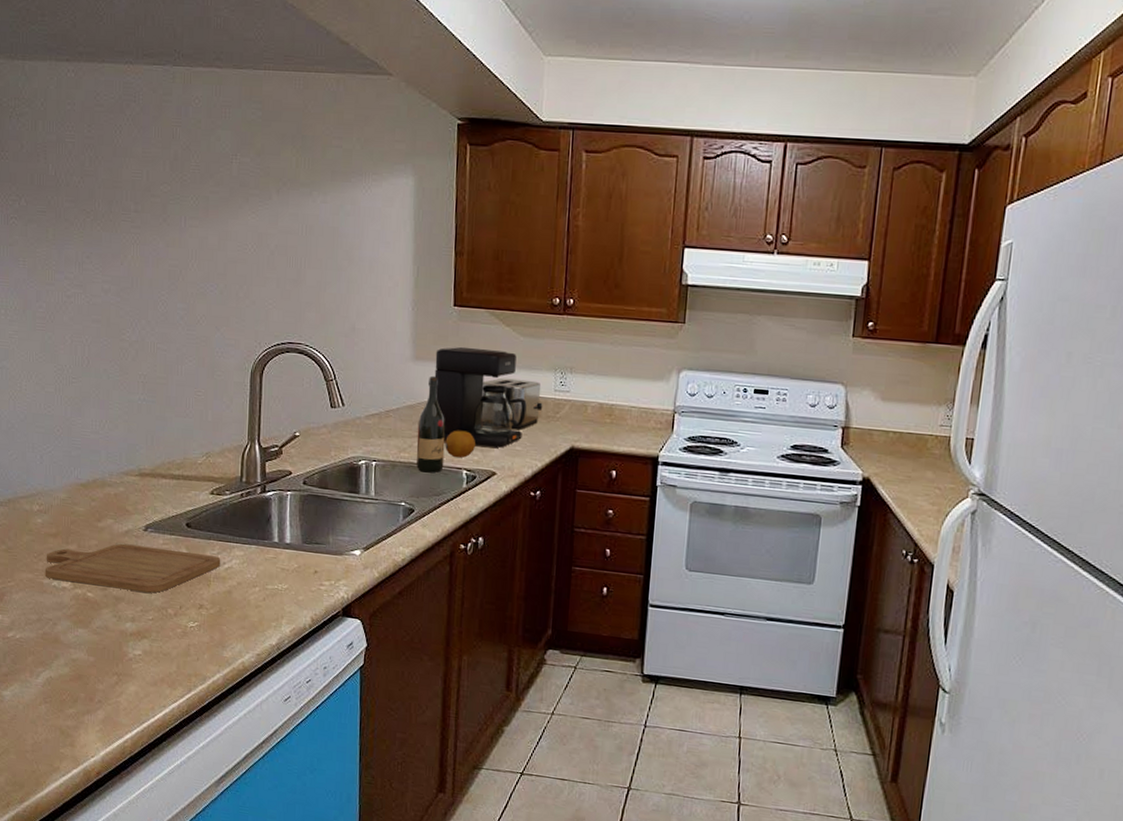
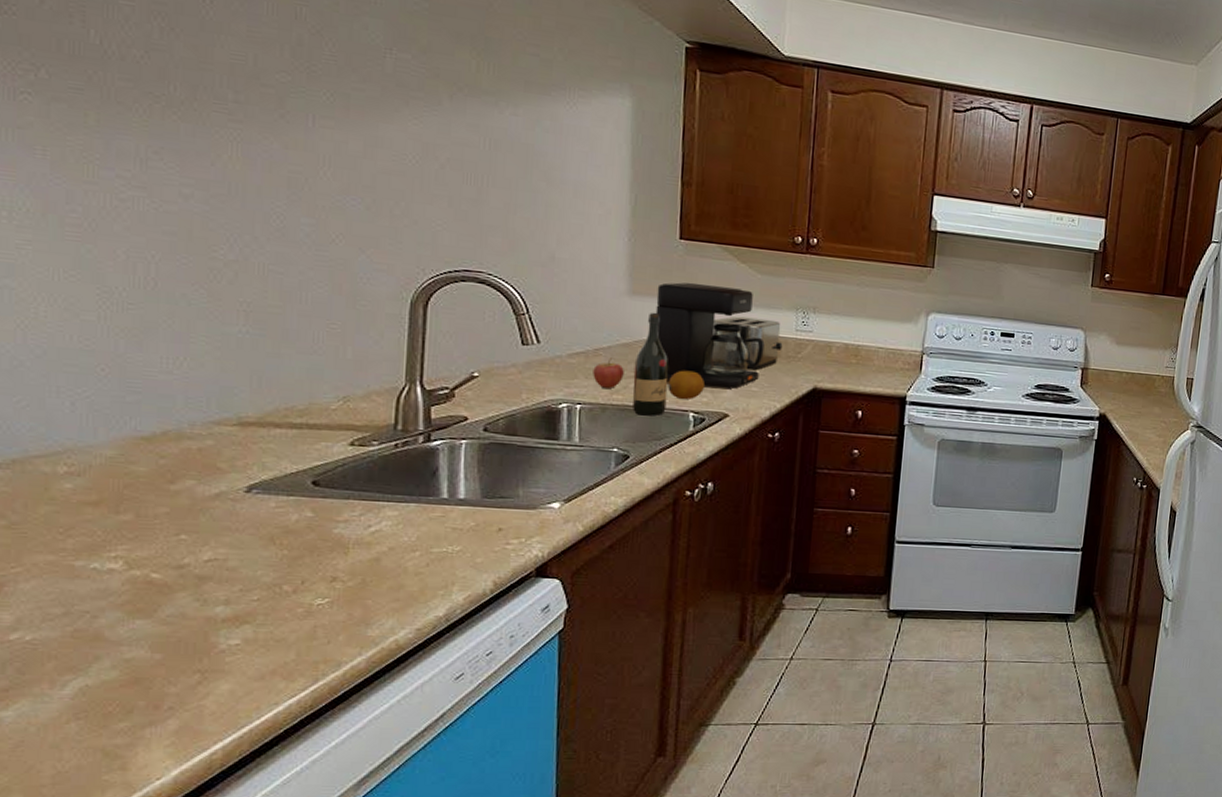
chopping board: present [45,543,221,593] -> none [77,509,365,568]
fruit: none [385,418,410,447] -> present [593,358,624,388]

